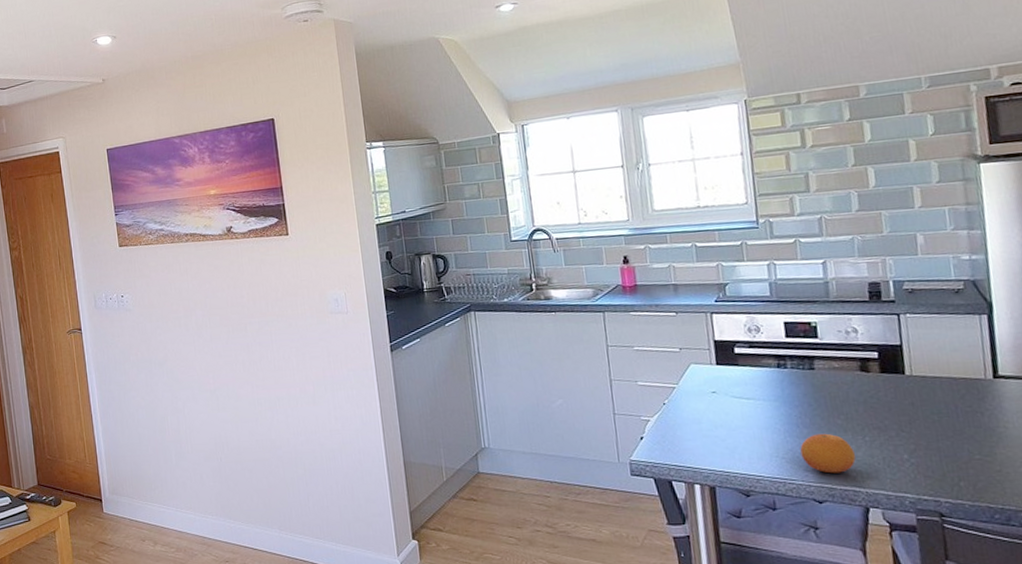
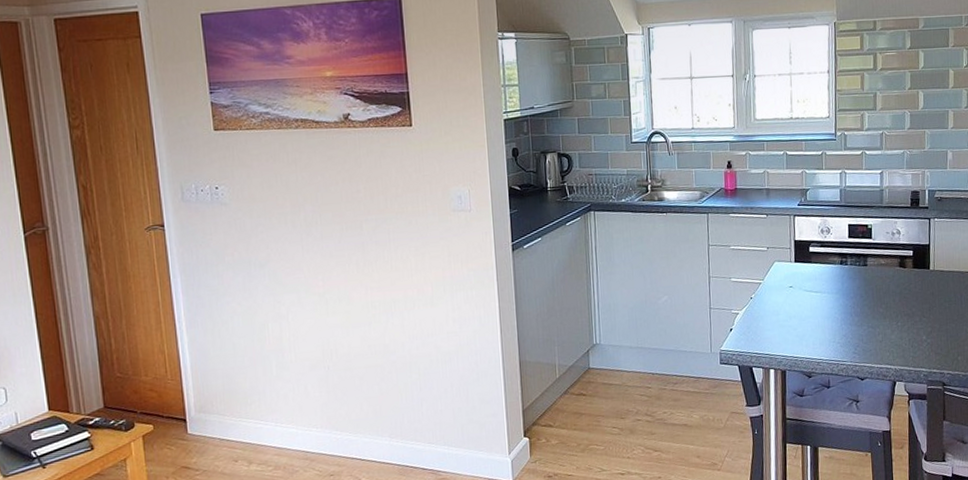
fruit: present [800,433,856,474] -> none [851,320,890,354]

